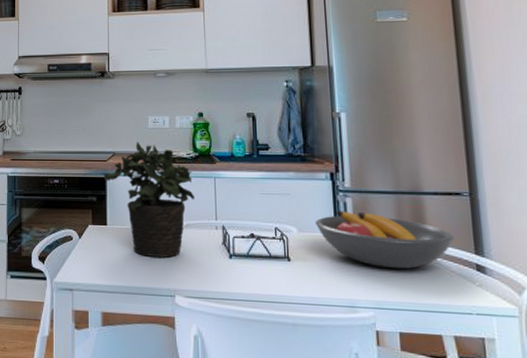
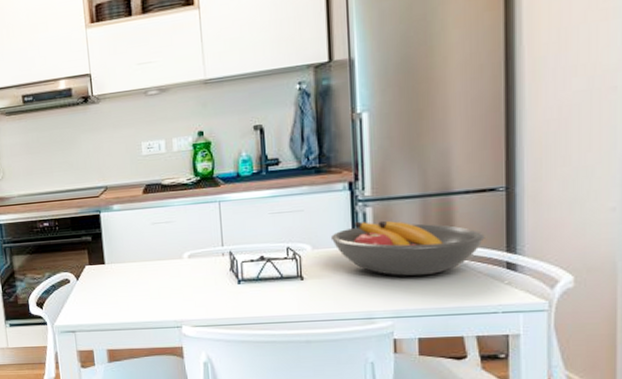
potted plant: present [103,141,196,258] -> none [97,171,199,291]

